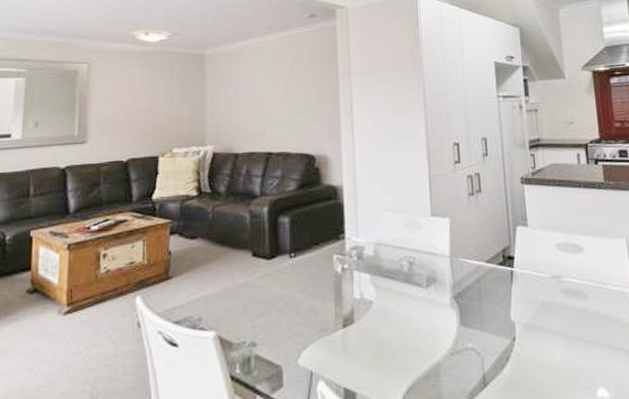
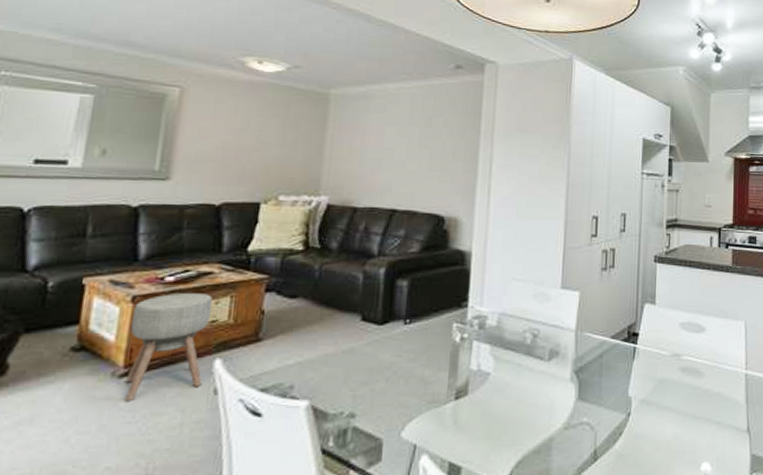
ottoman: none [68,238,129,336] -> present [124,292,213,402]

